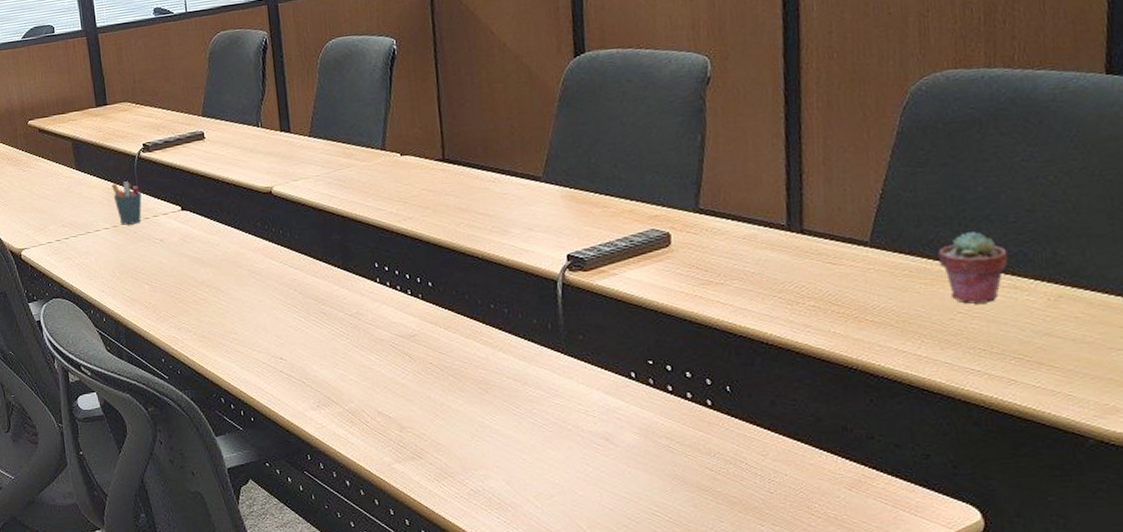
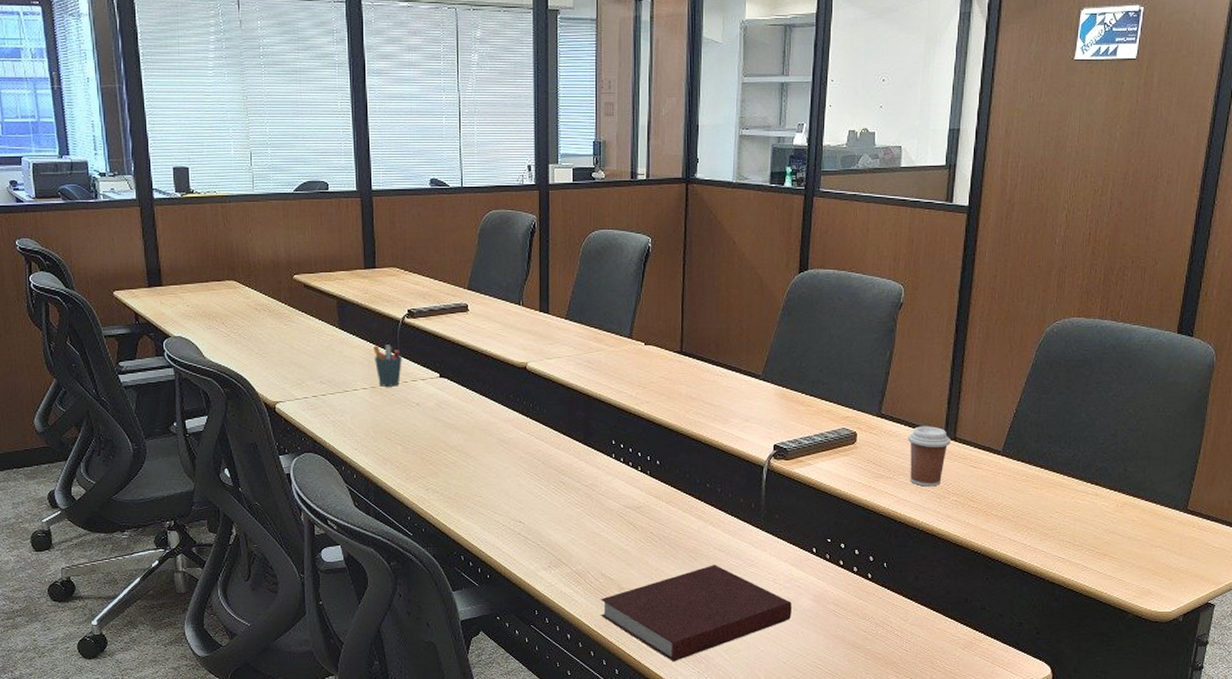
notebook: none [380,397,613,510] -> present [601,565,792,661]
coffee cup: none [737,218,798,292] -> present [907,426,952,487]
potted succulent: present [938,230,1009,304] -> none [1048,448,1095,506]

